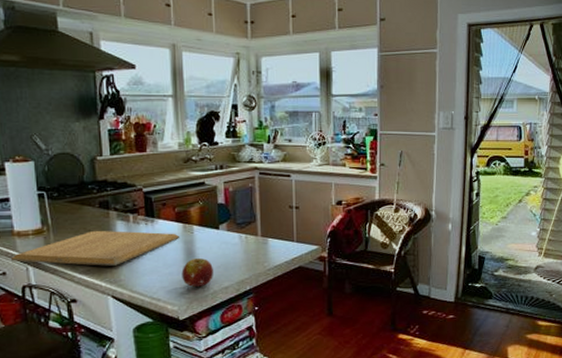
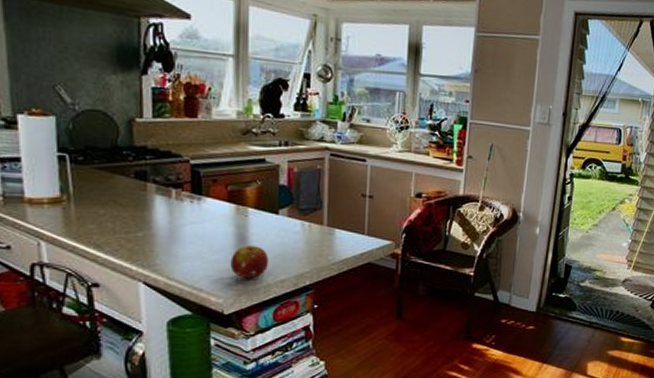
chopping board: present [11,230,180,266] -> none [19,204,232,247]

